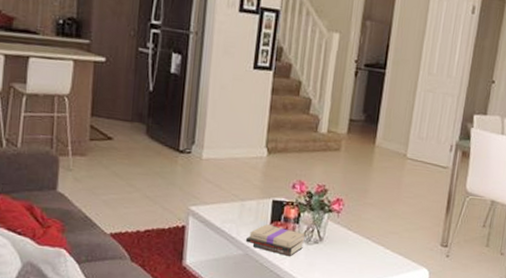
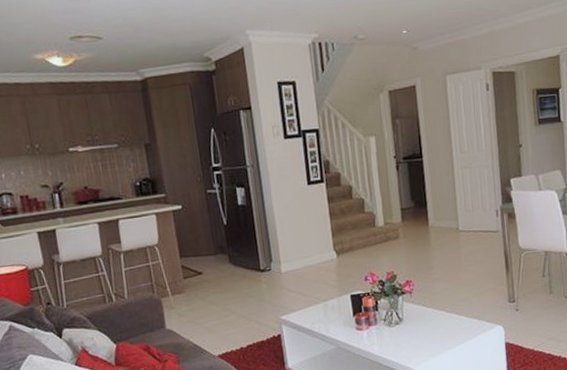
books: present [245,224,306,257] -> none [335,317,387,342]

